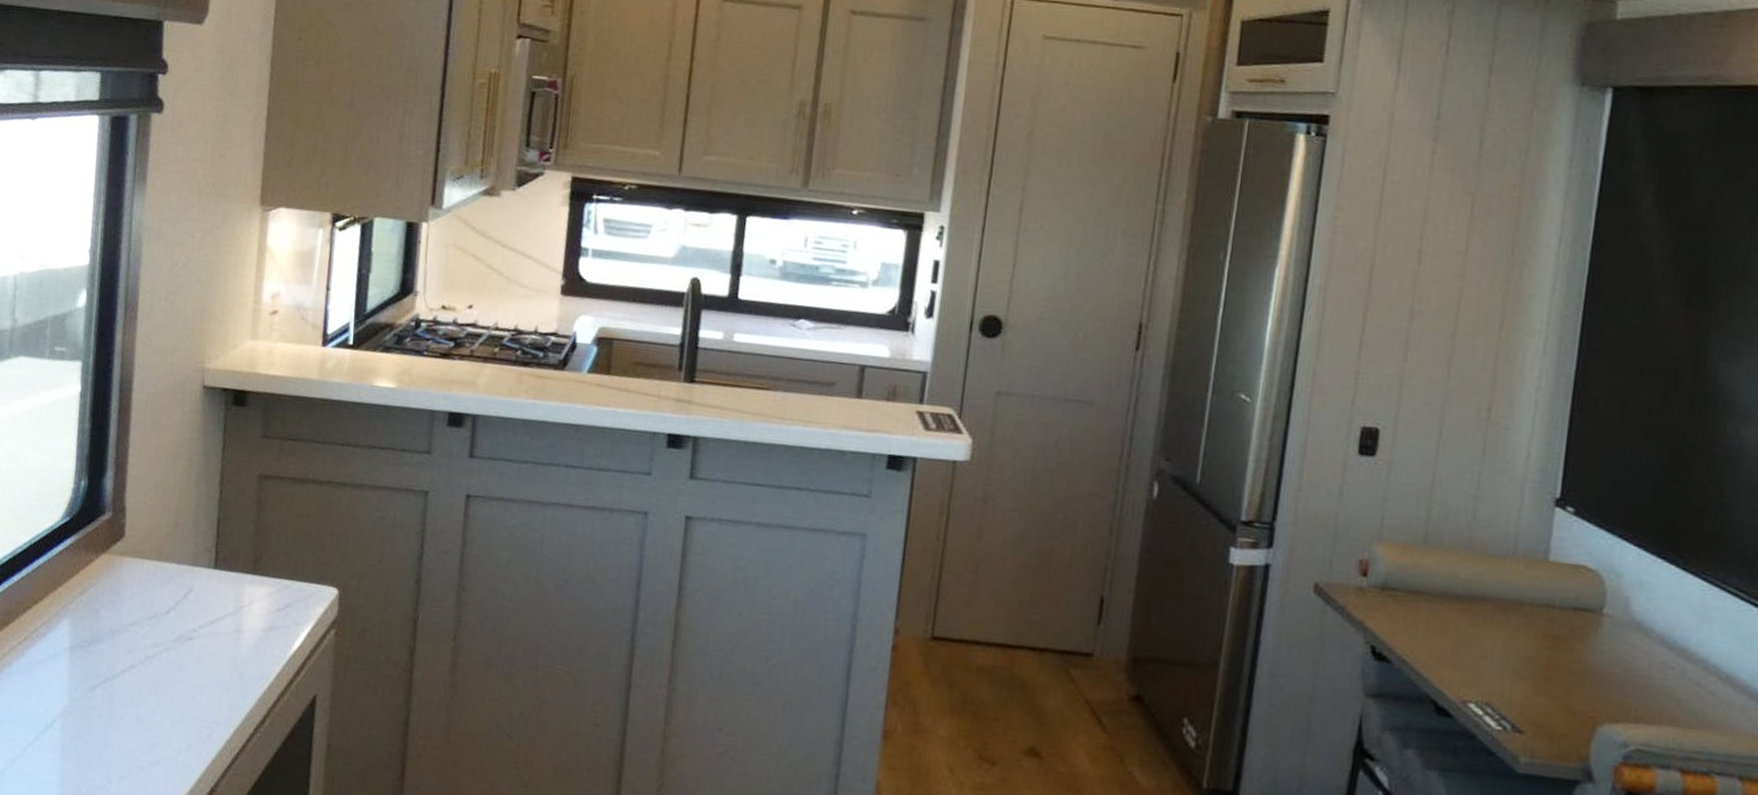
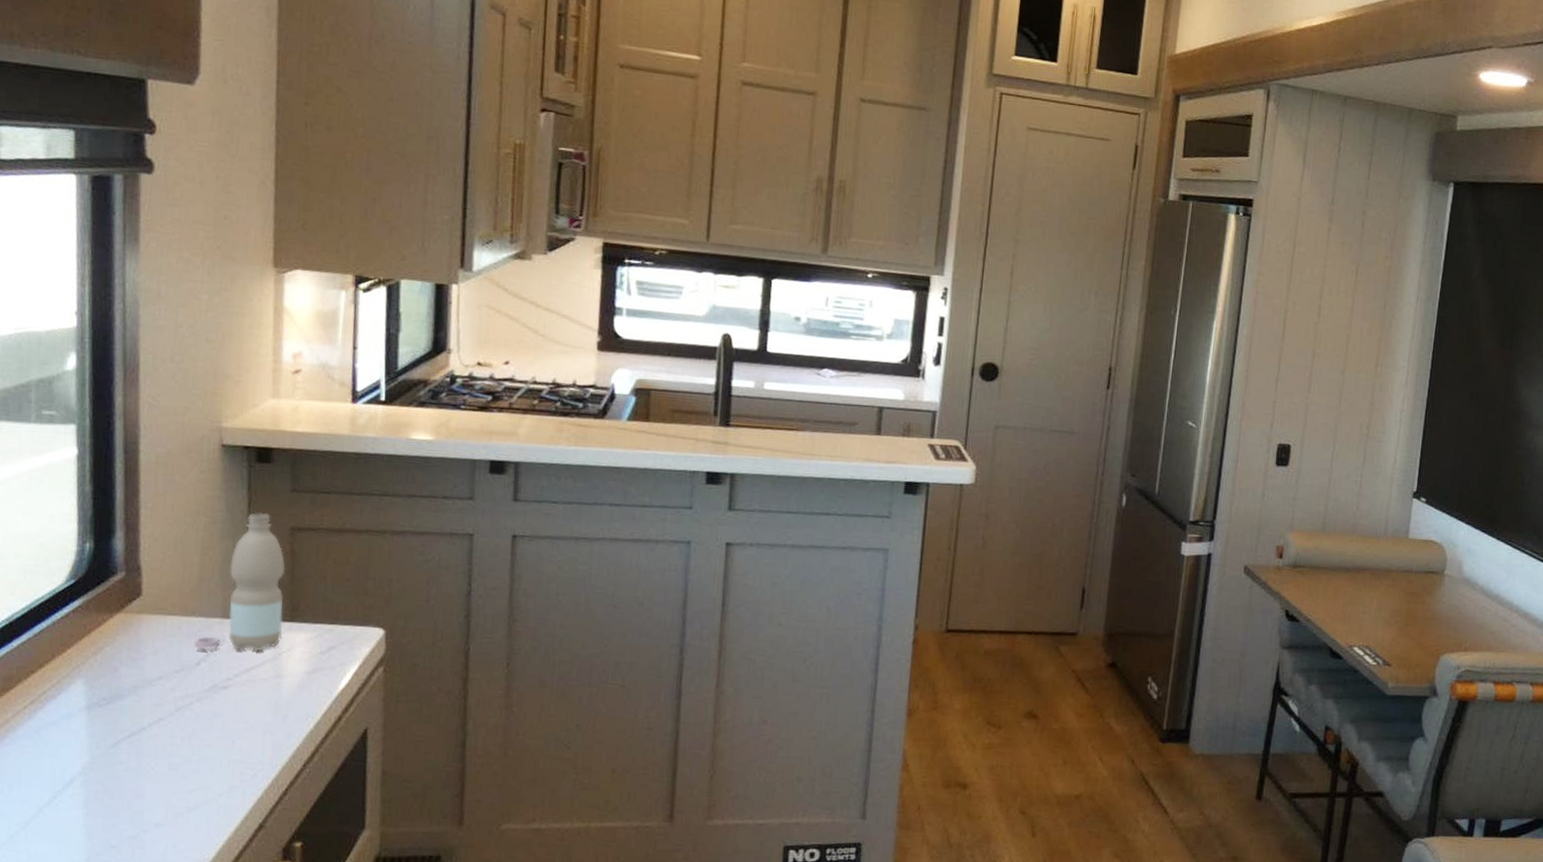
water bottle: none [165,457,252,604] -> present [193,512,286,652]

